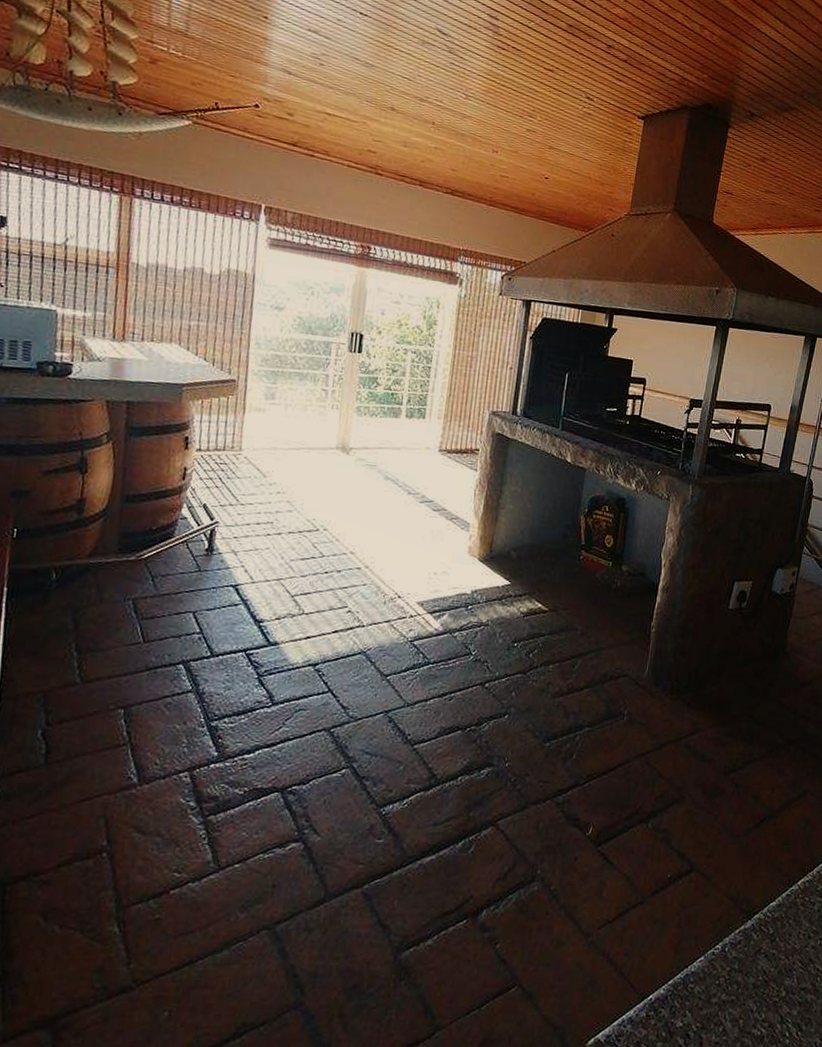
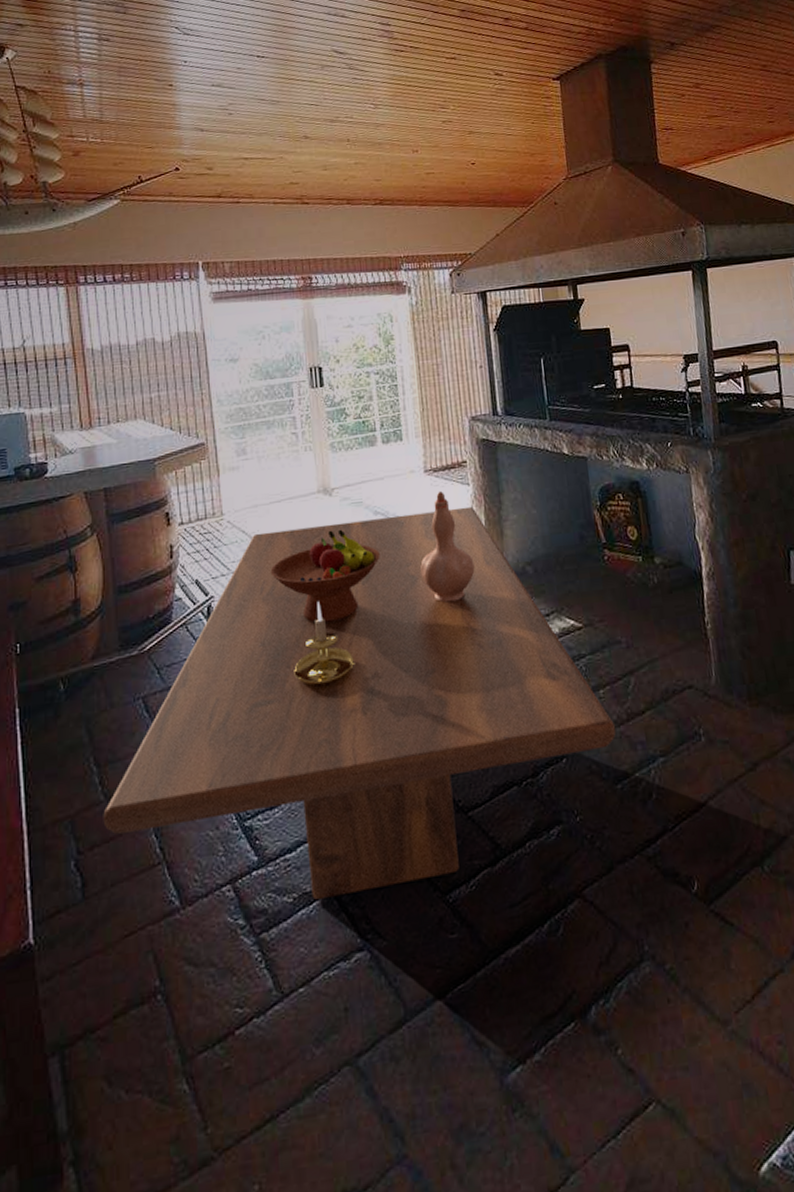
dining table: none [75,473,556,796] -> present [103,506,617,900]
fruit bowl: none [277,484,383,566] -> present [270,529,380,624]
candle holder: none [282,545,340,620] -> present [294,601,354,688]
vase: none [416,471,466,569] -> present [420,492,475,603]

